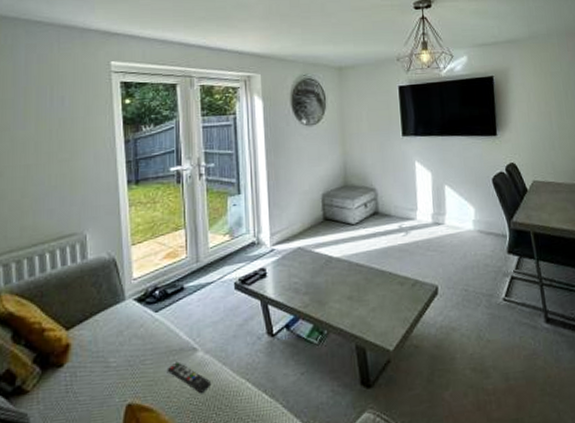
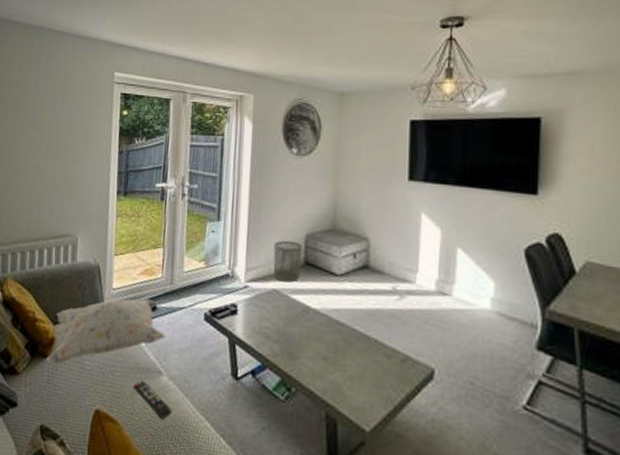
decorative pillow: none [62,281,197,371] -> present [46,298,166,364]
waste bin: none [294,201,321,239] -> present [273,240,303,282]

